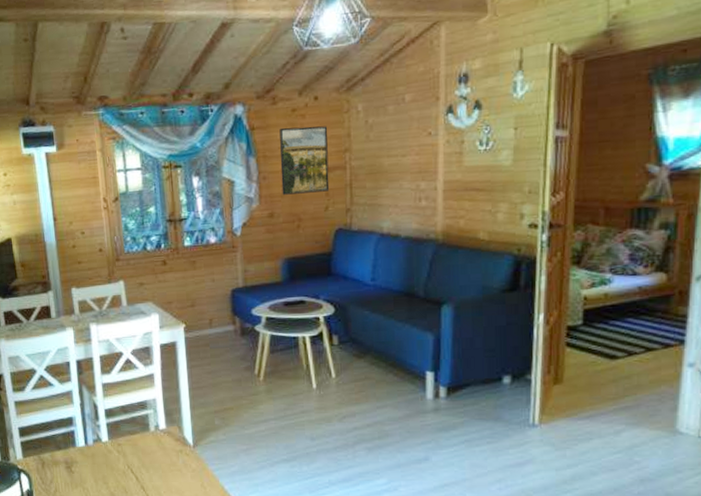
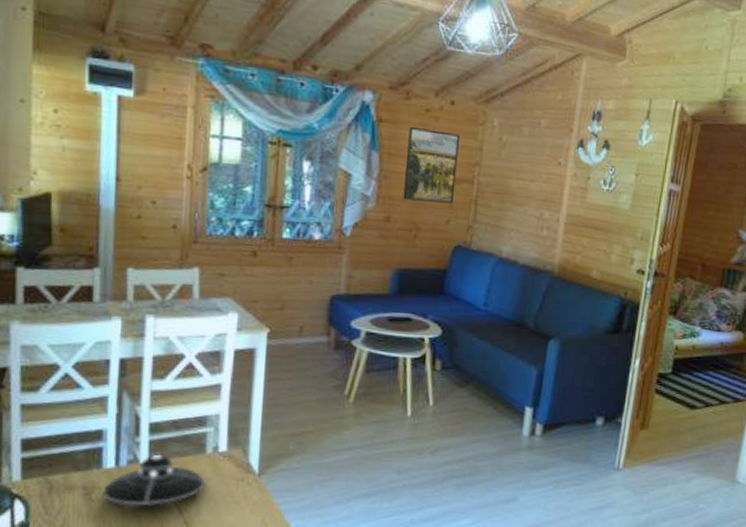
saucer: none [78,433,153,476] -> present [101,454,206,506]

